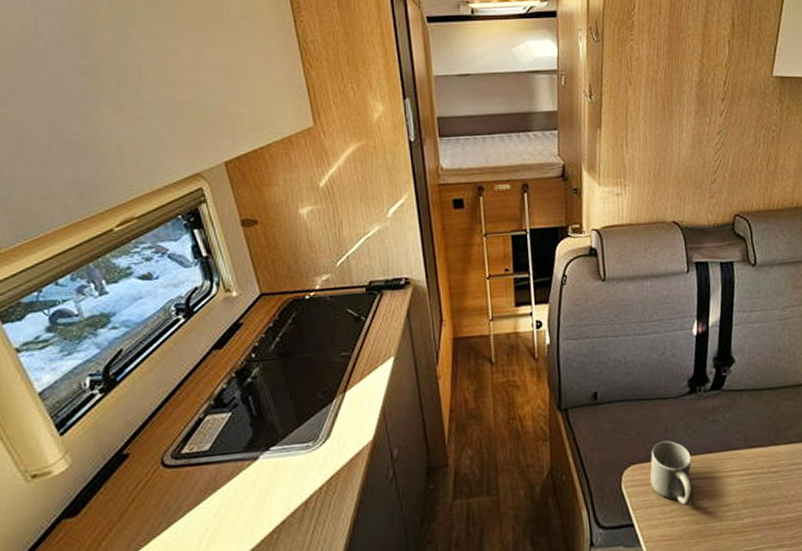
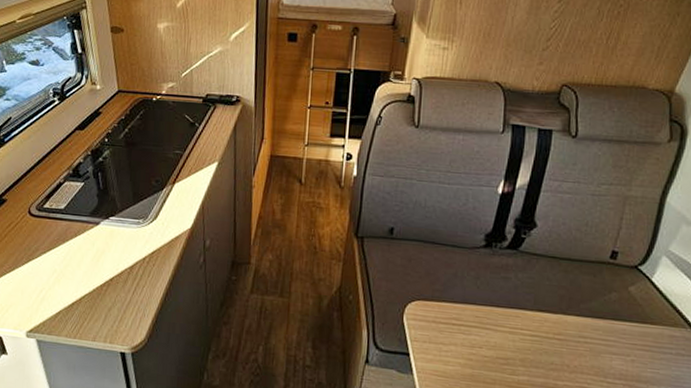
mug: present [650,440,694,506] -> none [431,285,476,350]

